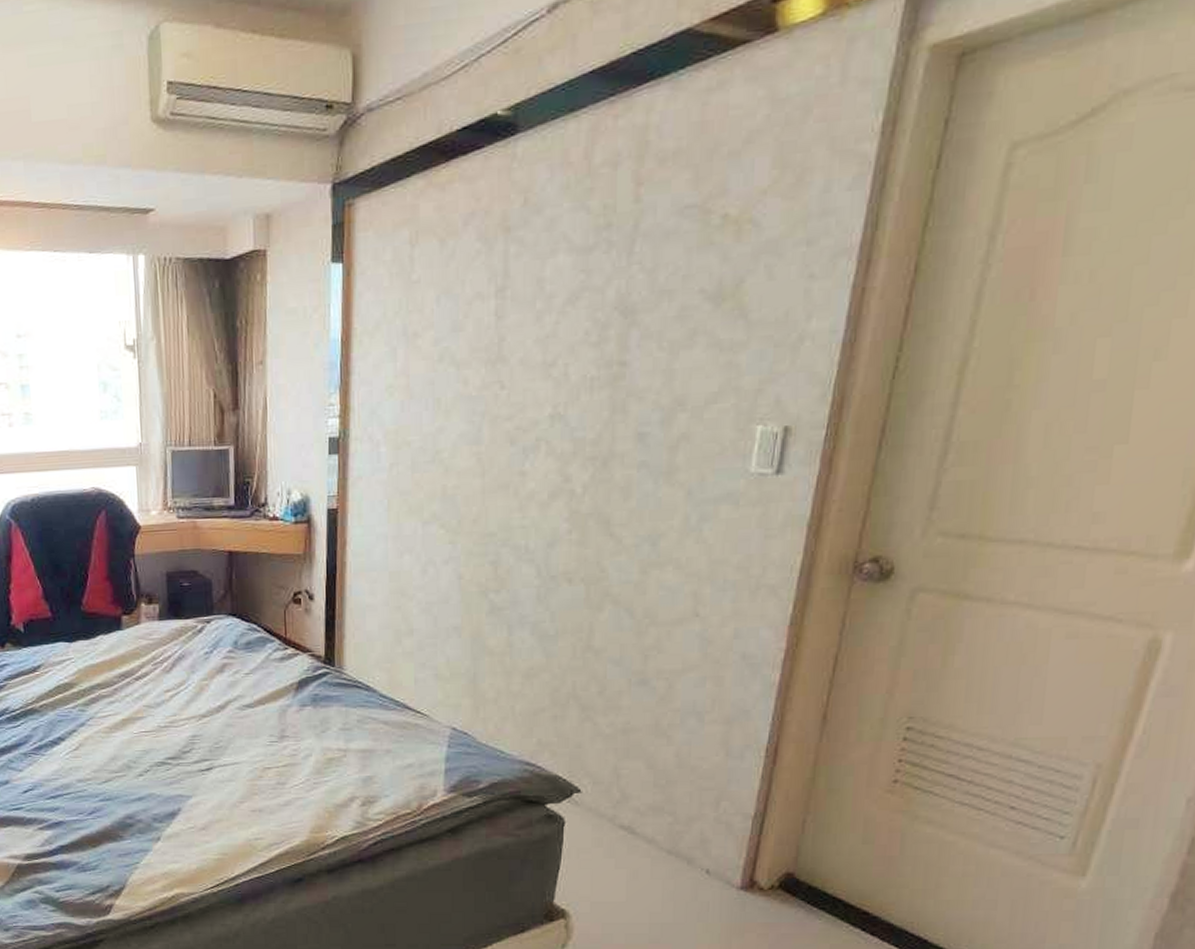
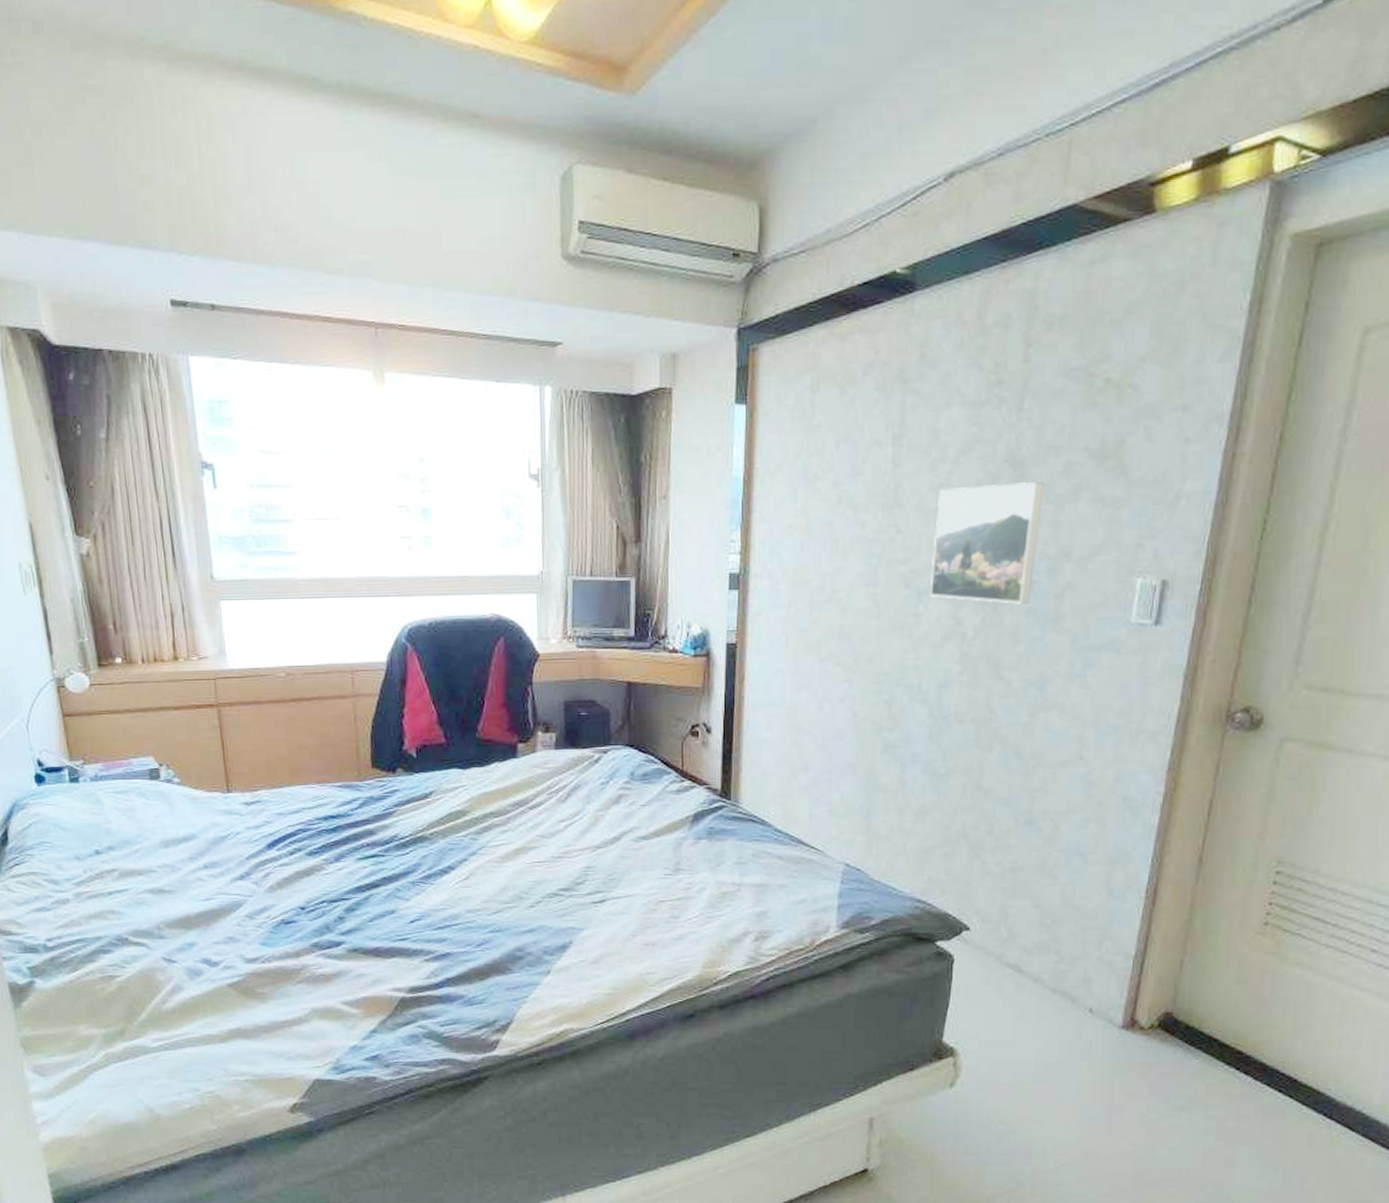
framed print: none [535,328,657,458] -> present [929,482,1044,604]

